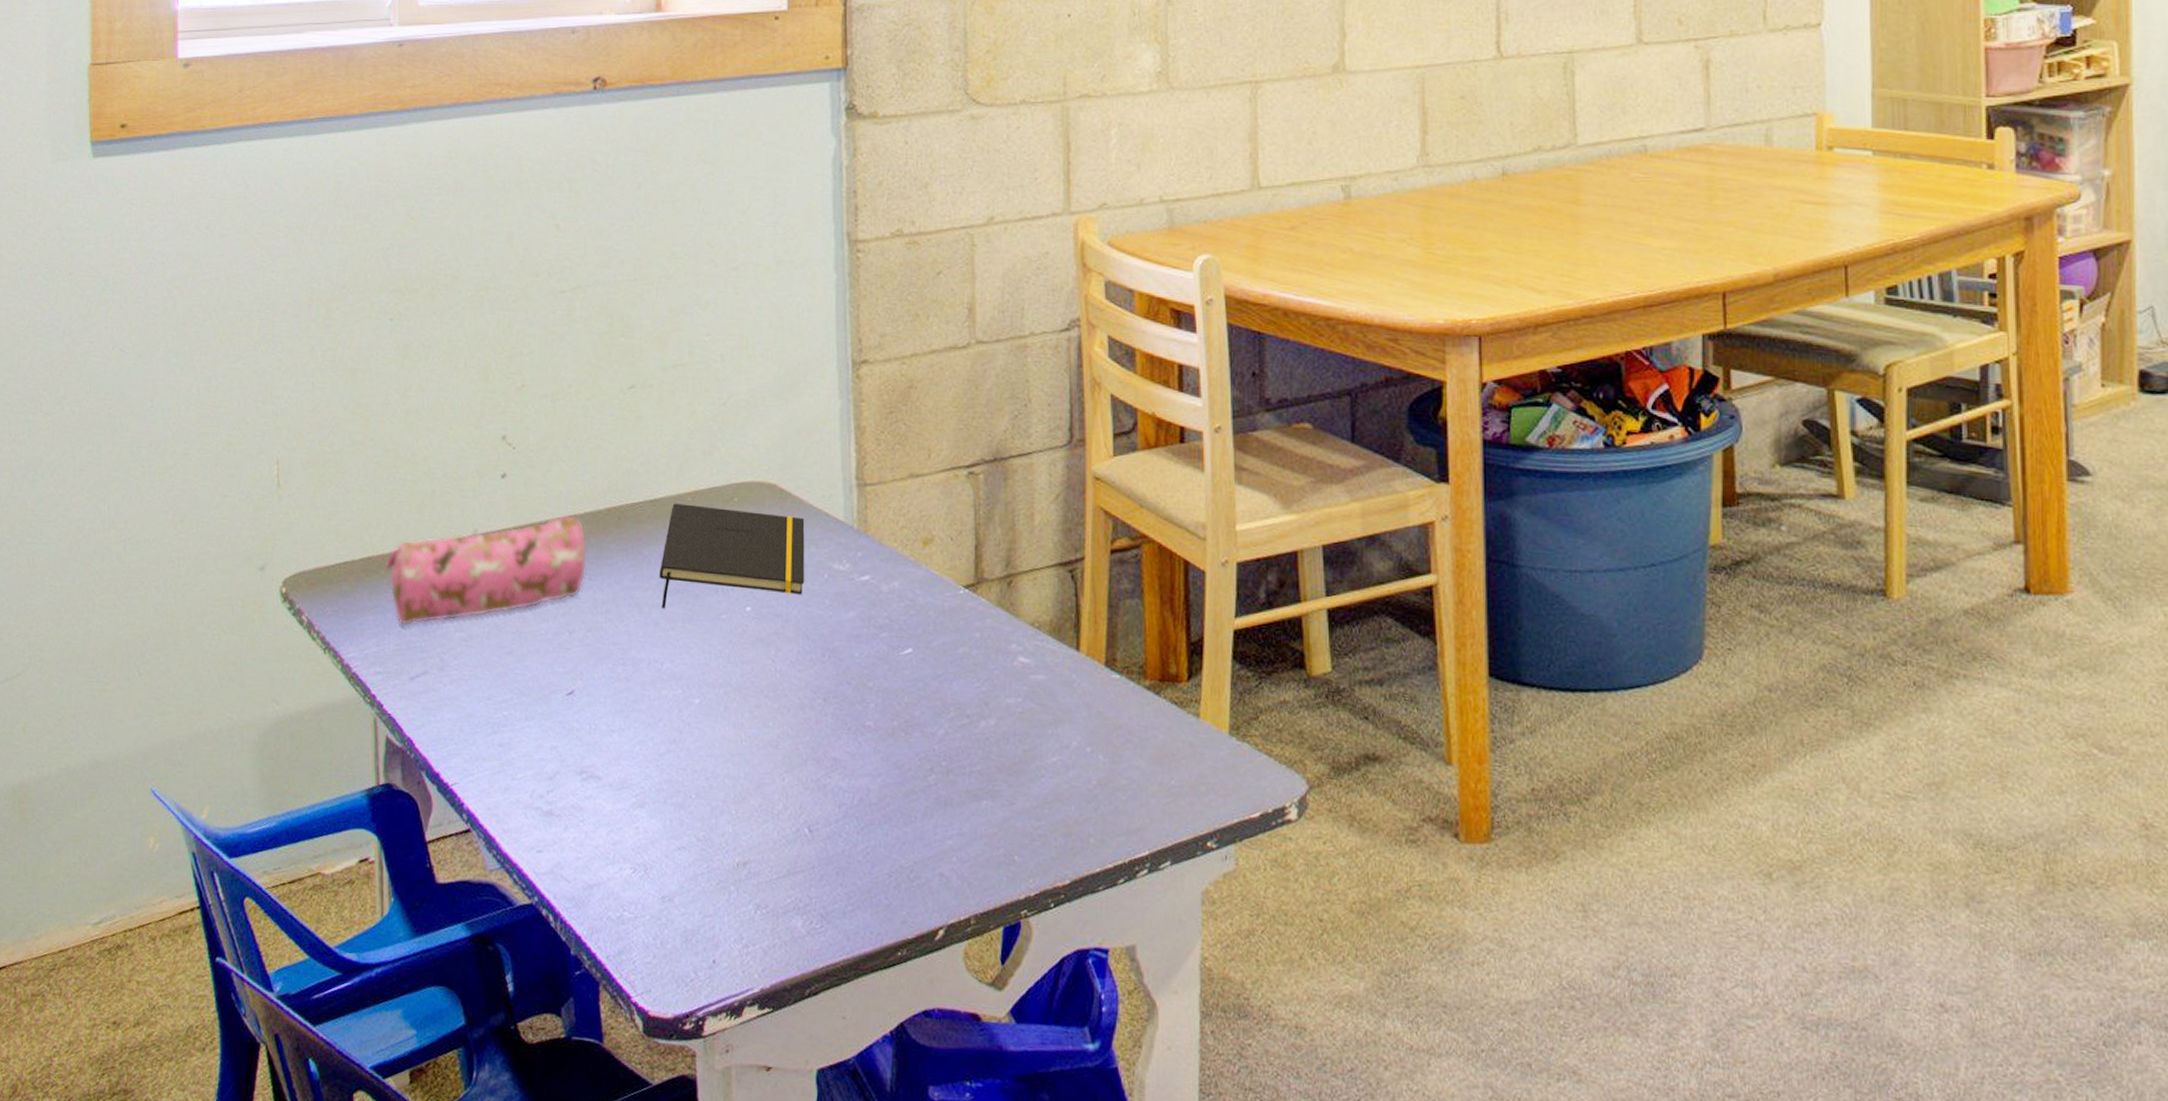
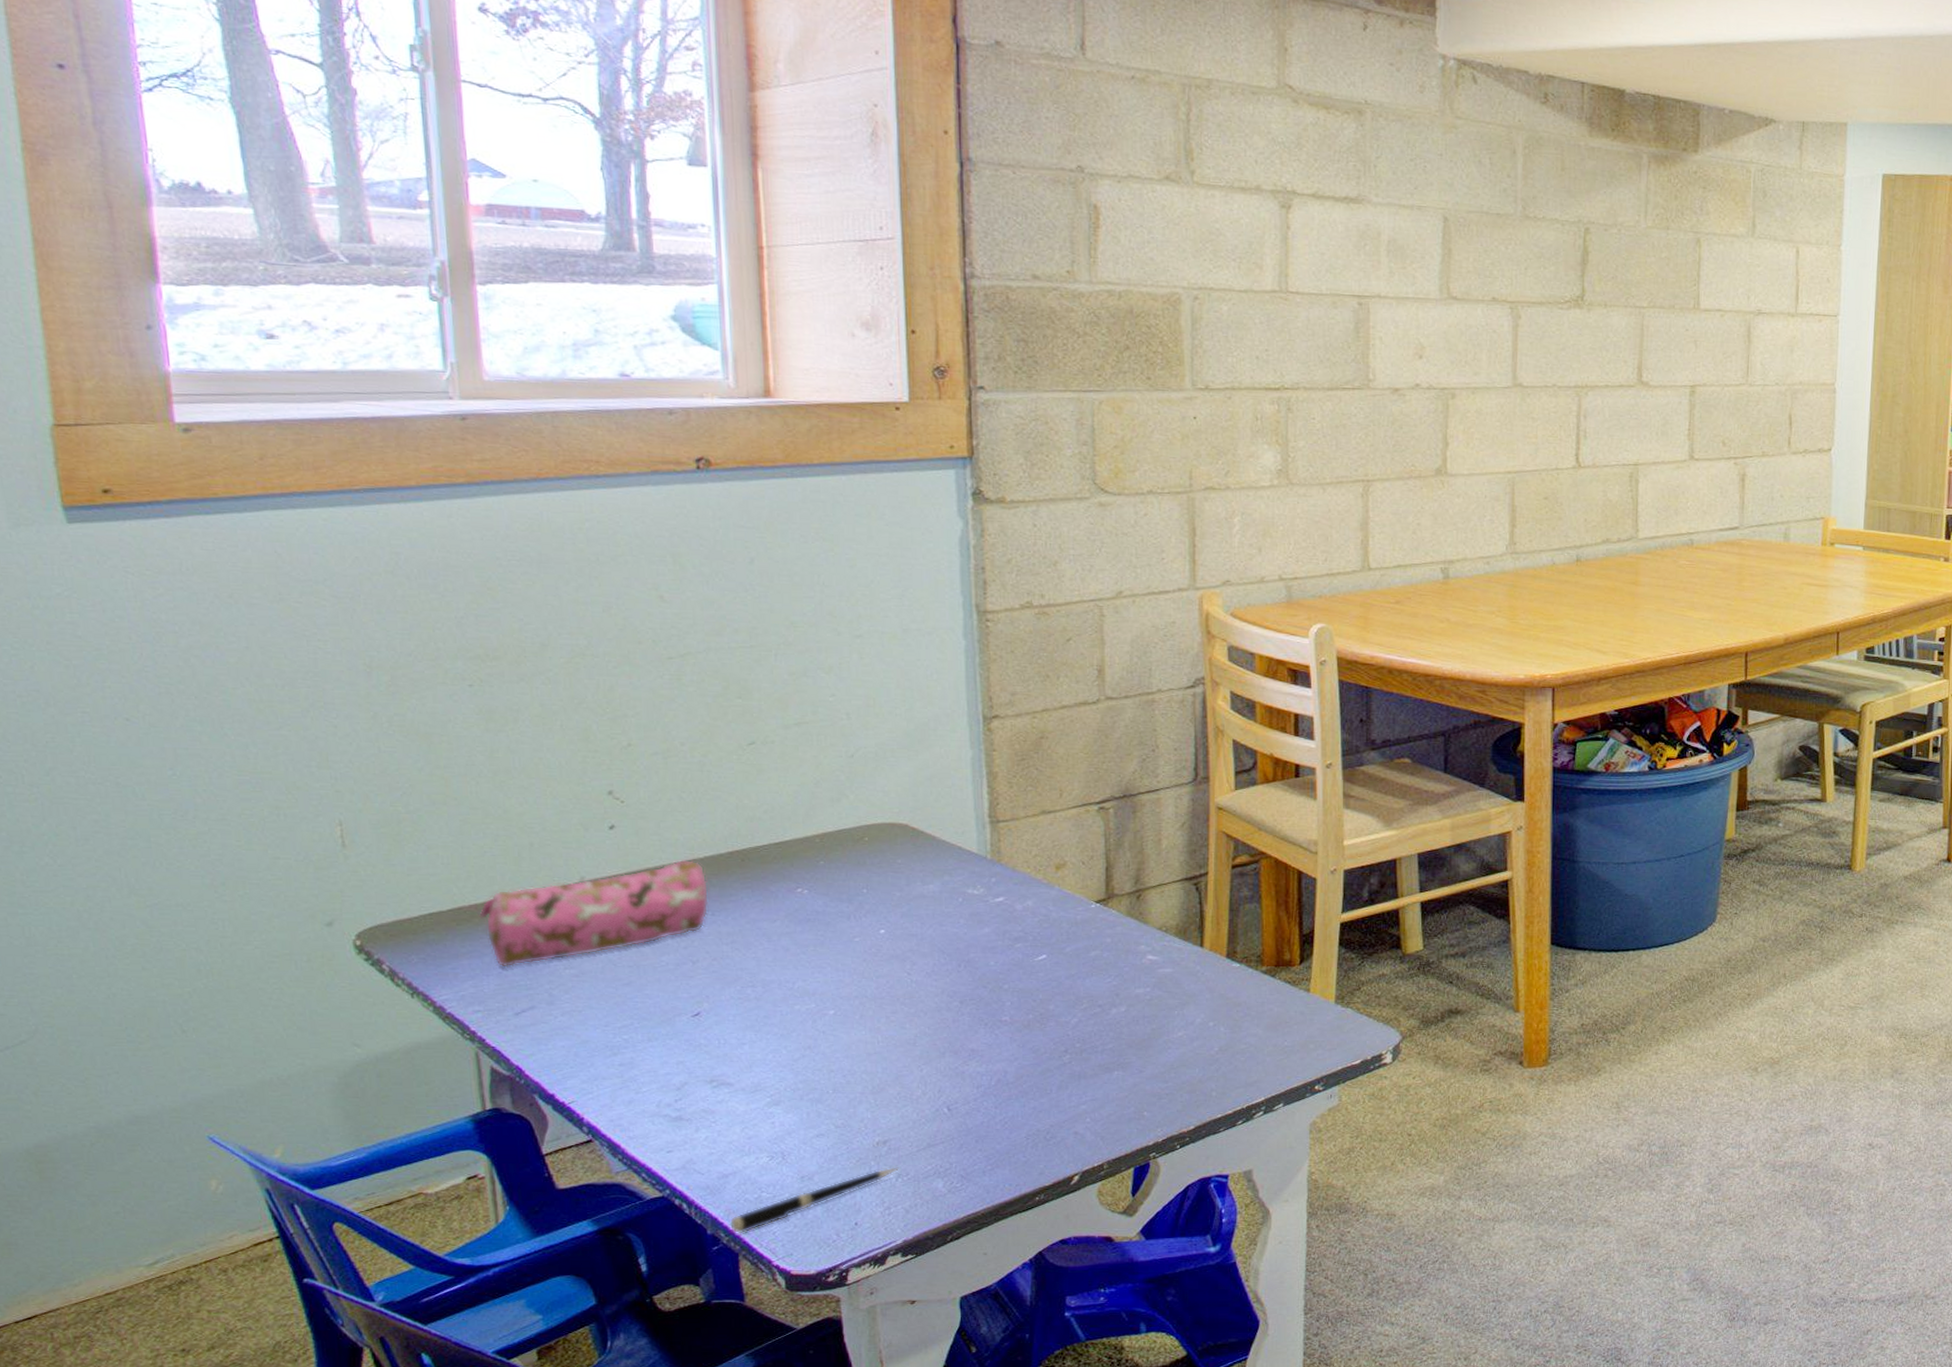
pen: none [591,895,758,960] -> present [729,1167,899,1234]
notepad: present [659,503,805,609] -> none [787,844,939,936]

